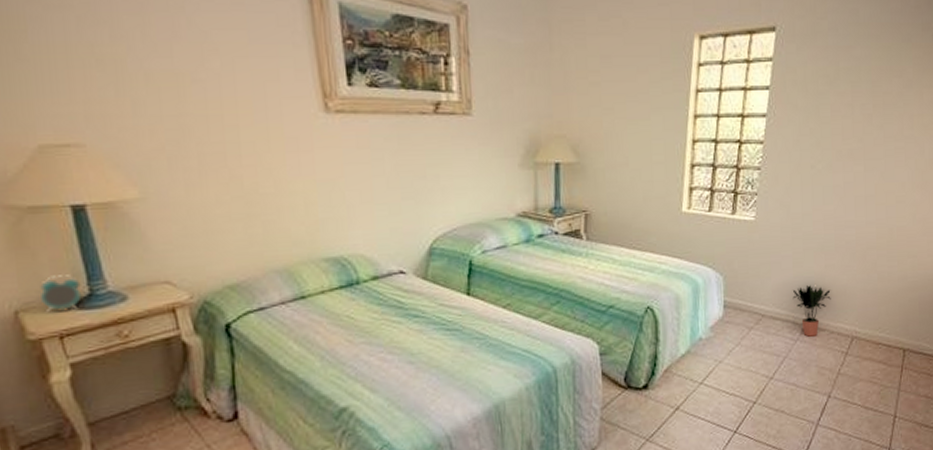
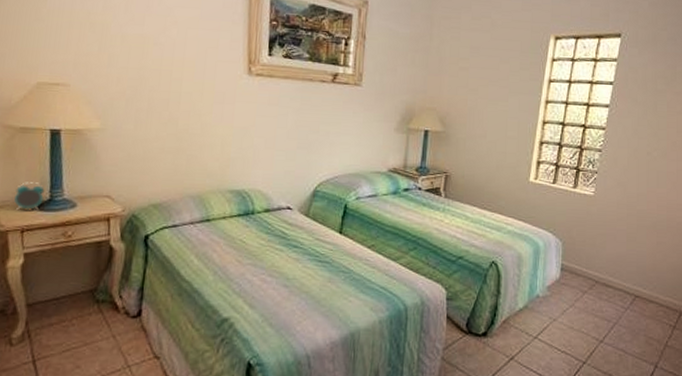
potted plant: present [792,285,831,337] -> none [625,259,661,307]

